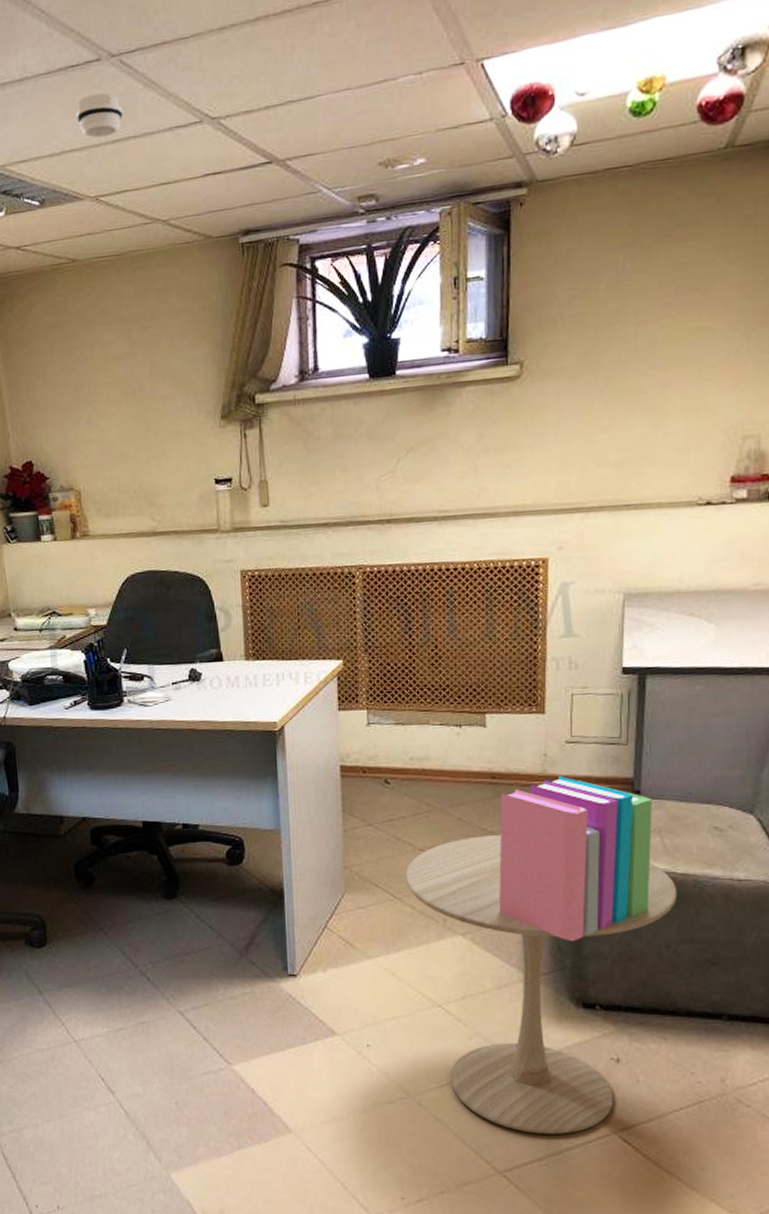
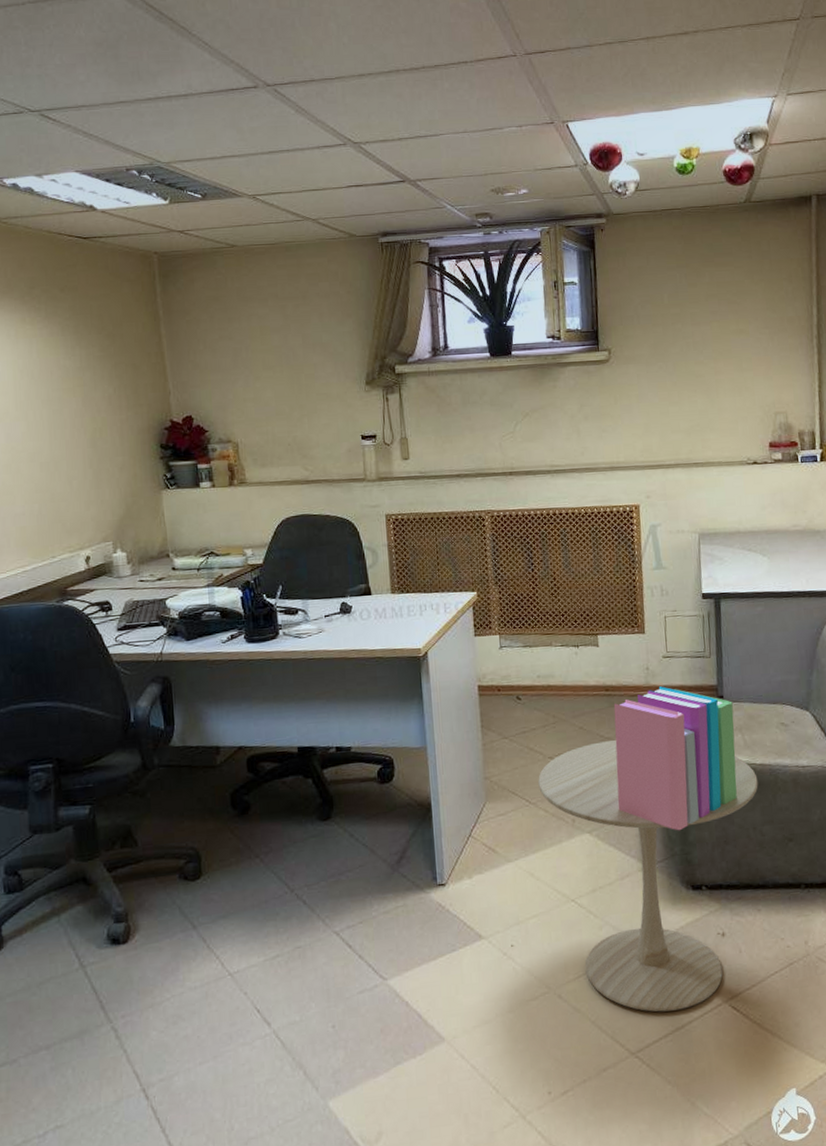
smoke detector: present [75,92,123,138] -> none [235,113,278,149]

